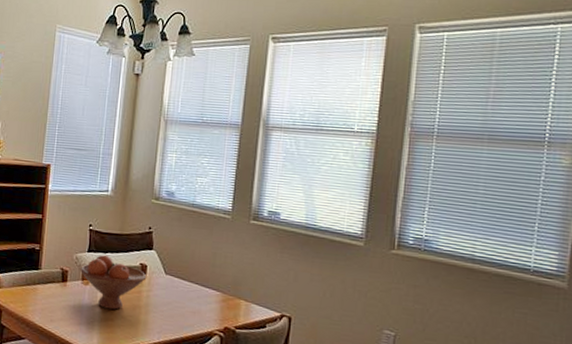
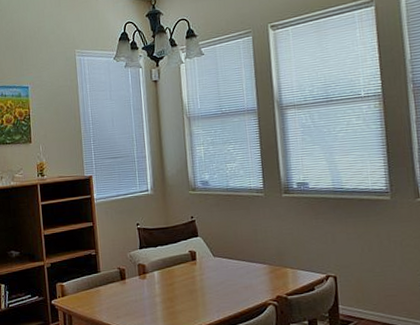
fruit bowl: present [80,254,147,310] -> none [136,248,197,298]

